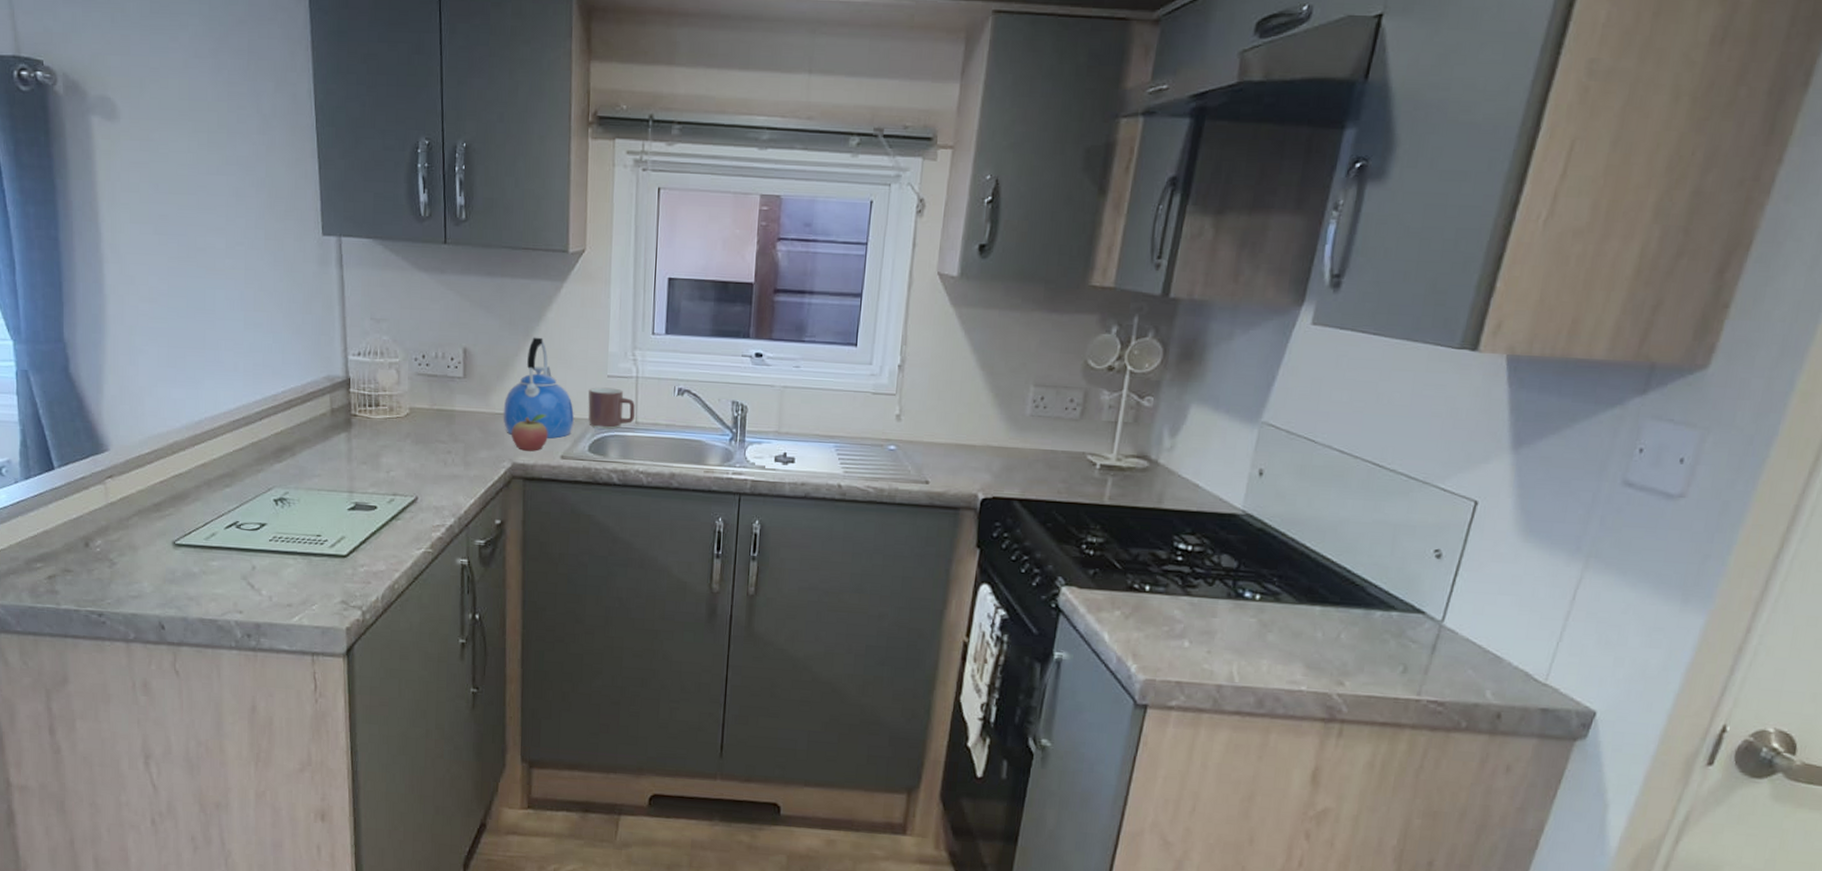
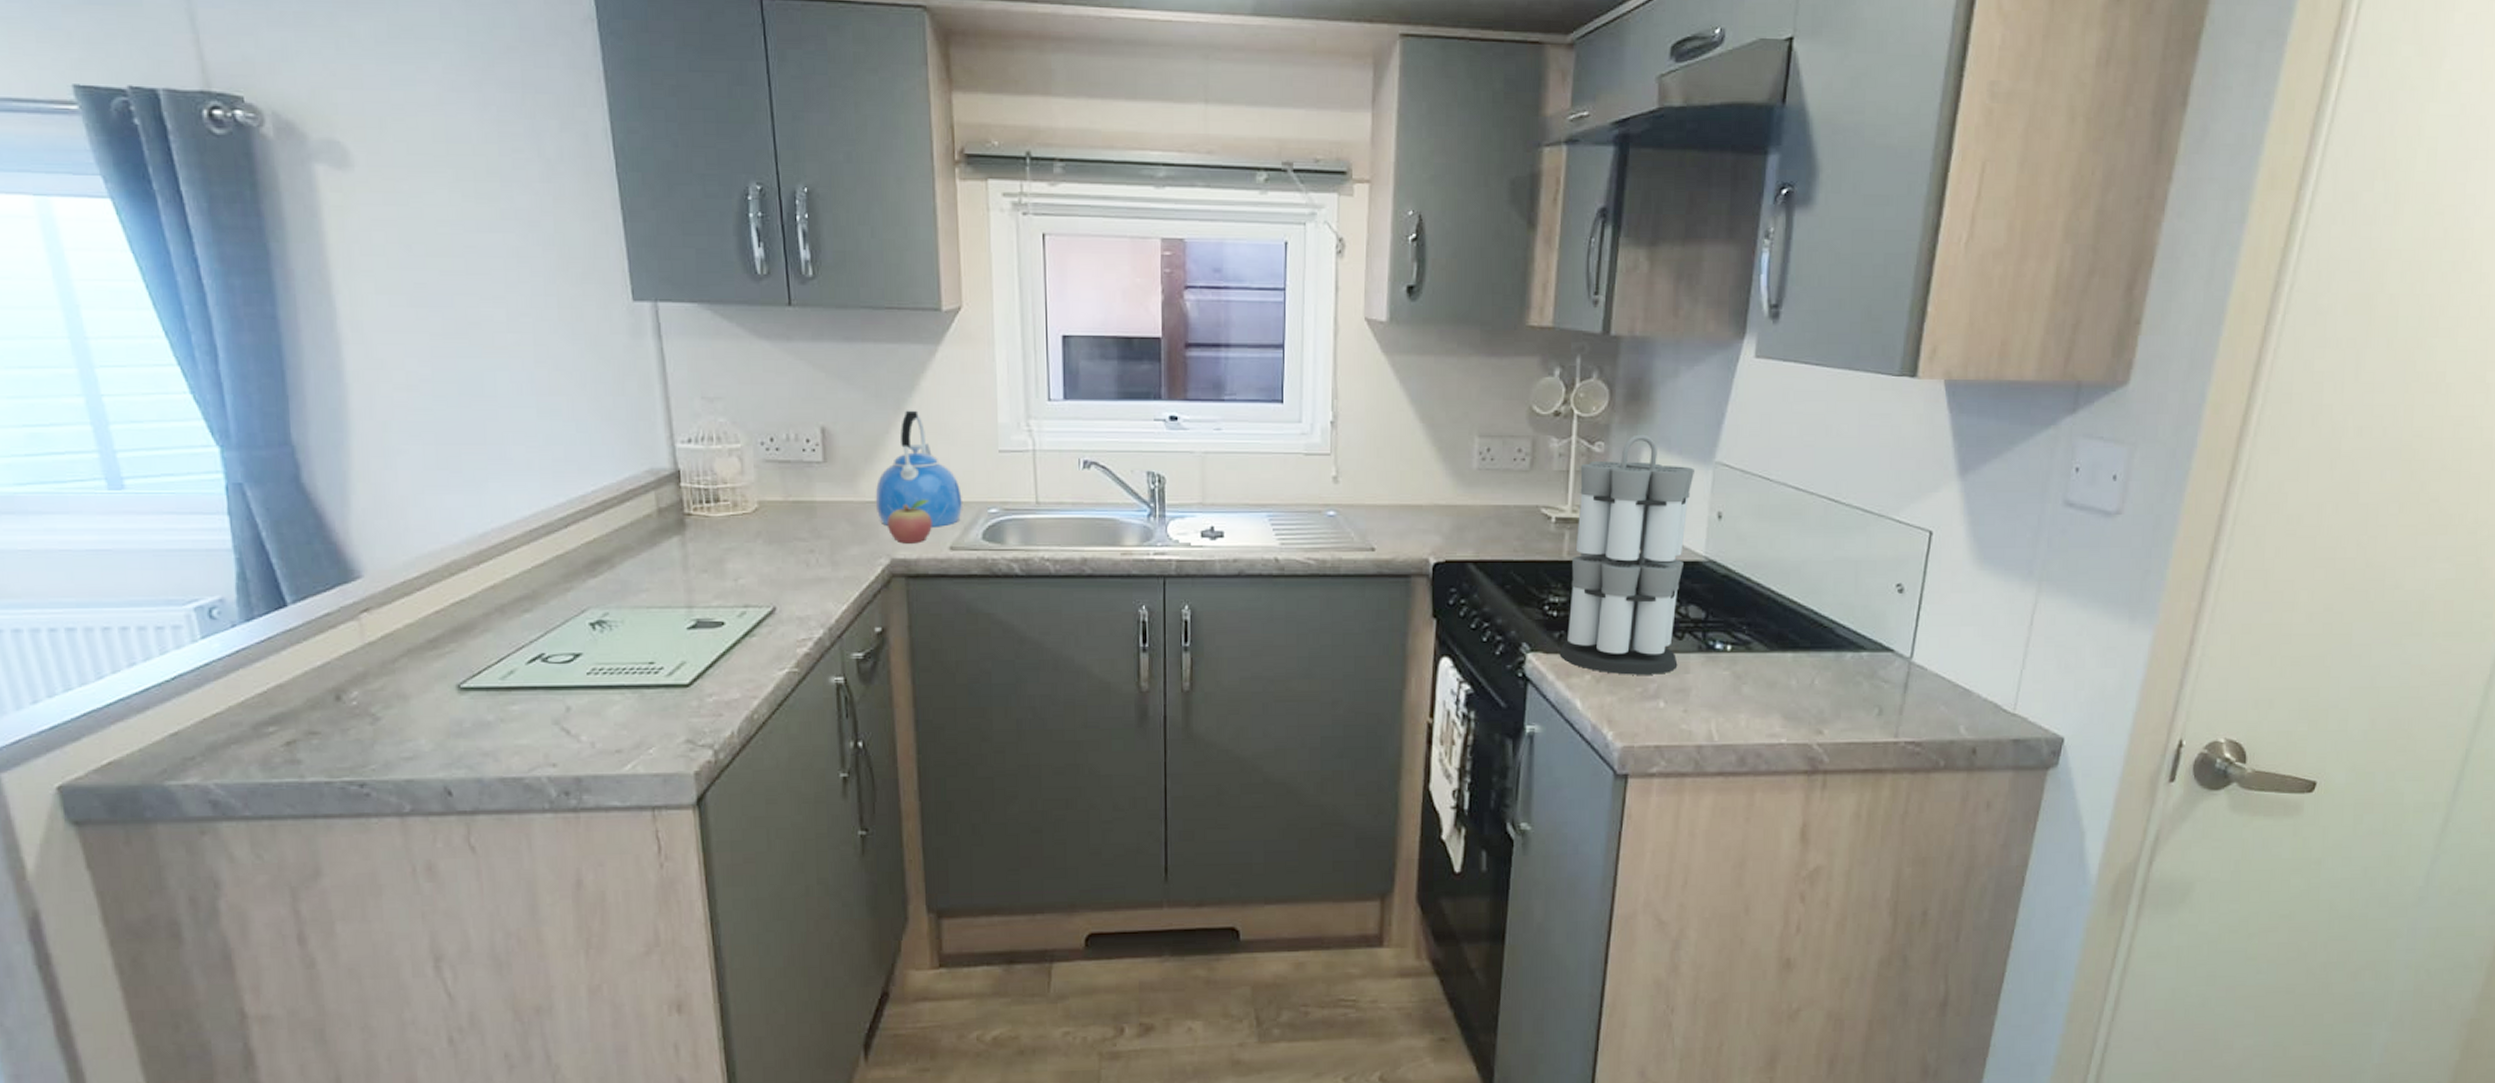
mug: present [588,387,635,430] -> none [978,464,1034,514]
spice rack: none [1092,391,1240,616] -> present [1559,434,1694,675]

